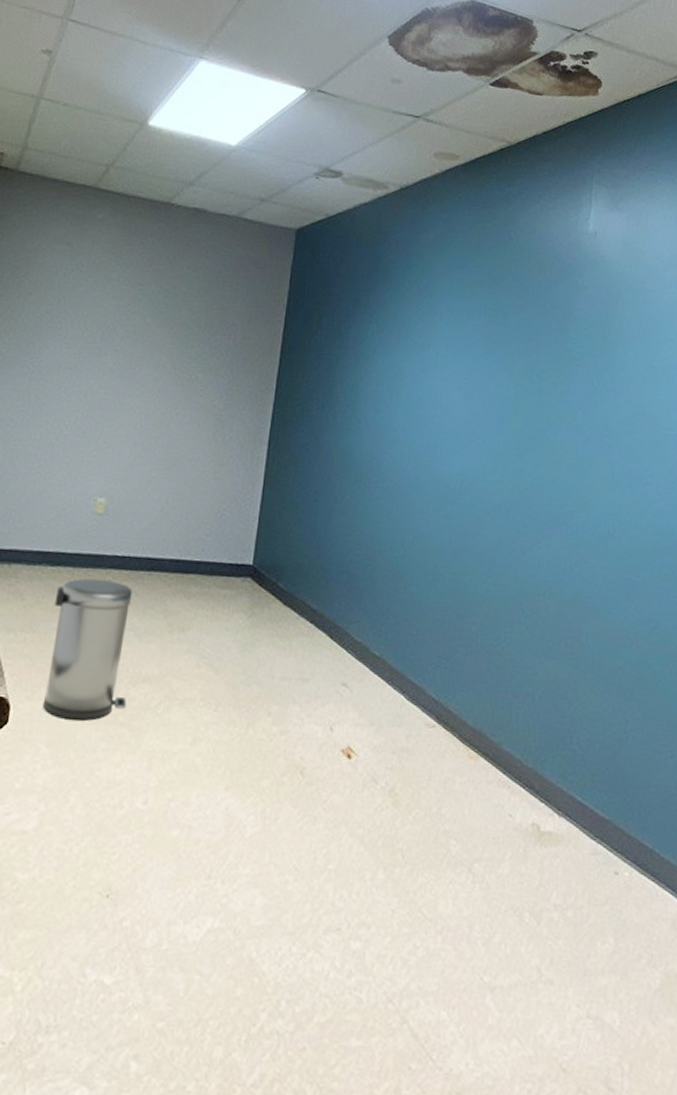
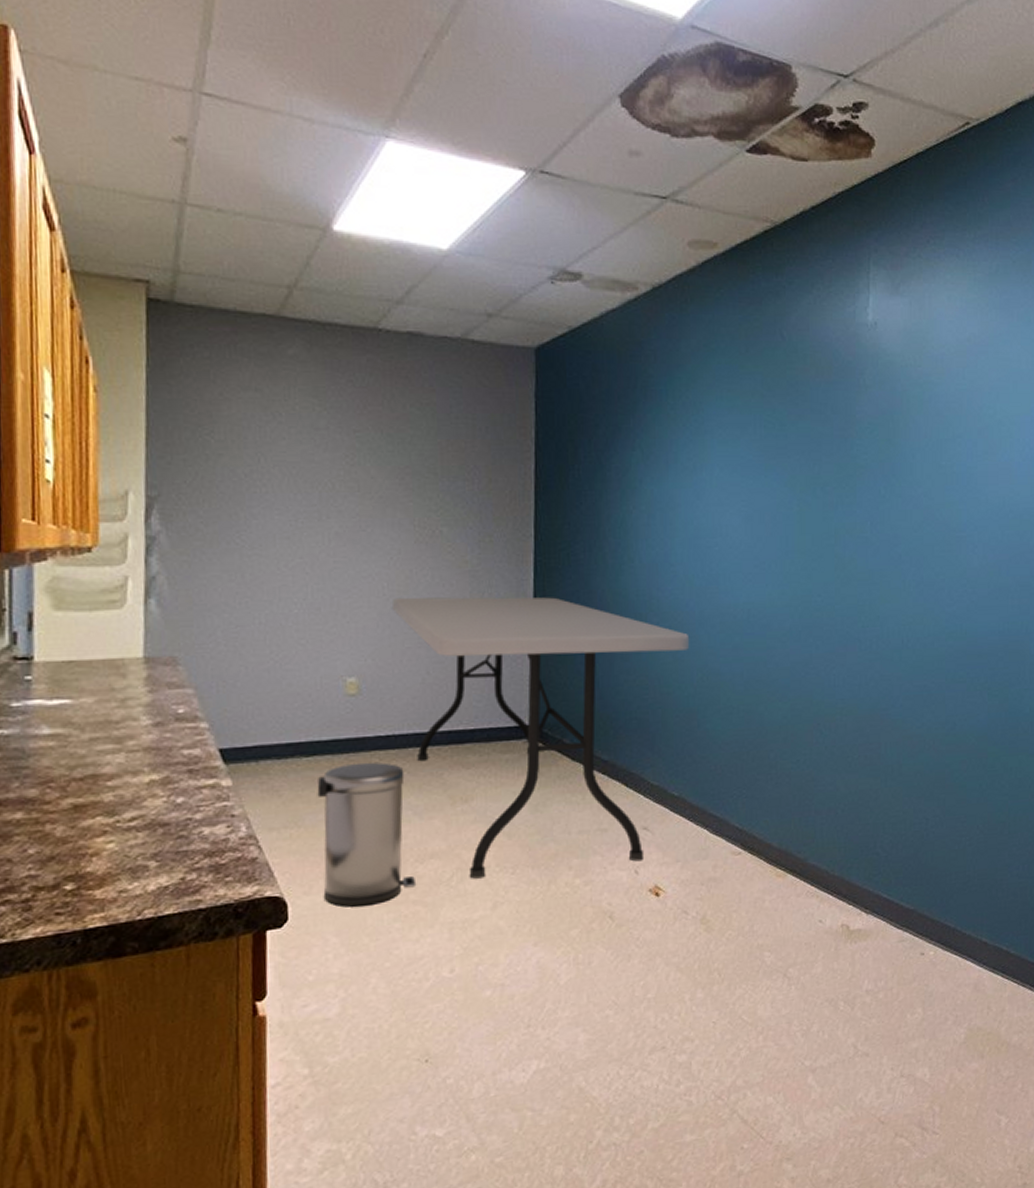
folding table: none [145,430,405,718] -> present [391,597,690,879]

